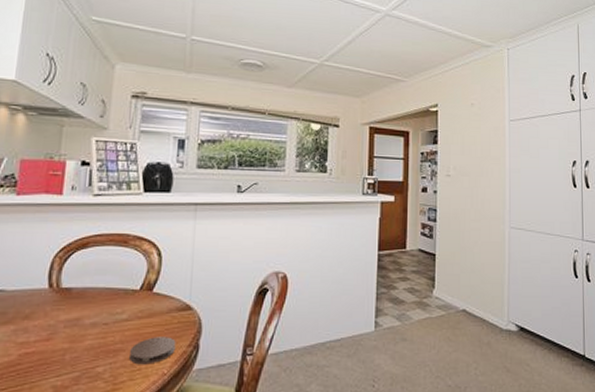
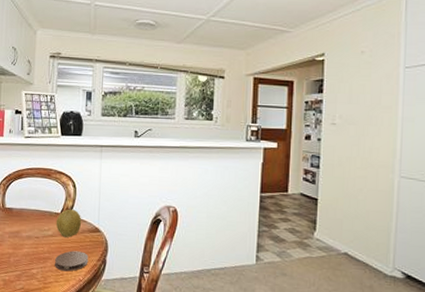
fruit: none [132,283,169,321] -> present [56,209,82,238]

